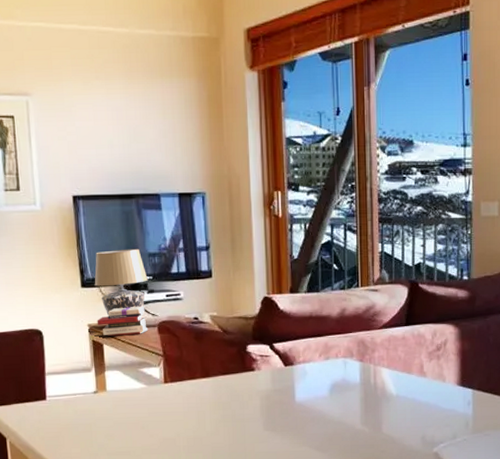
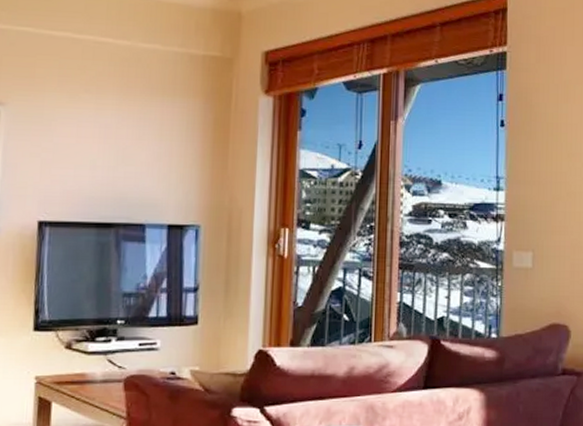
table lamp: present [94,248,148,316] -> none [50,286,119,367]
books: present [97,306,149,336] -> none [47,357,112,392]

